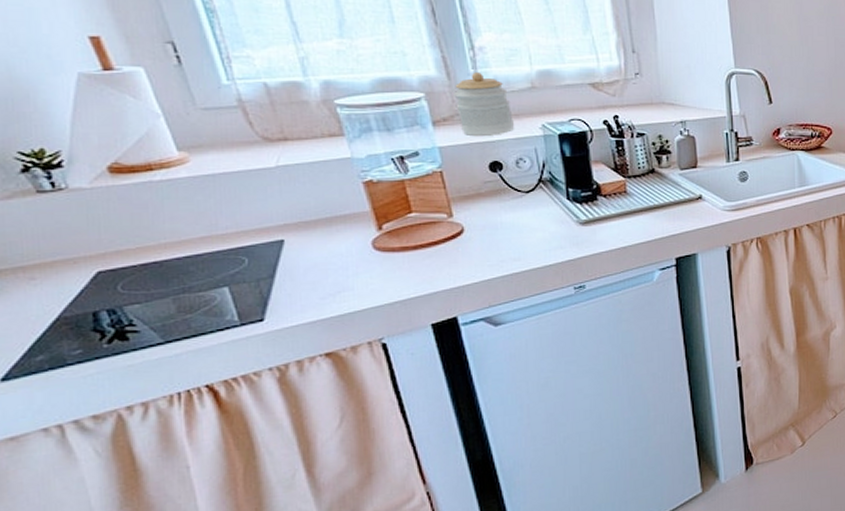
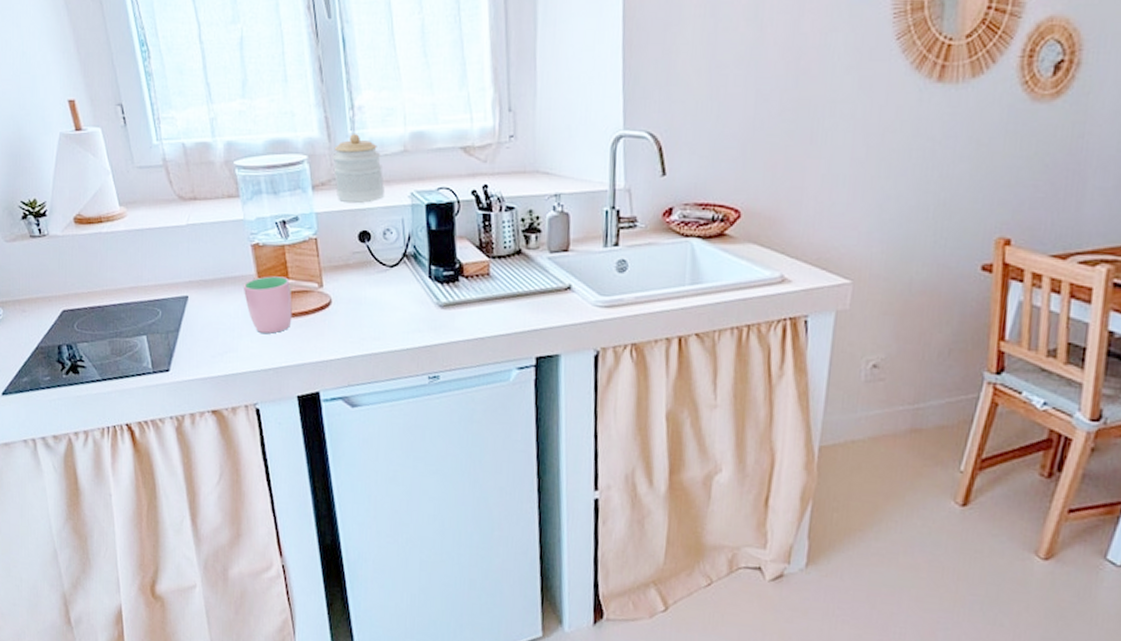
cup: none [355,211,419,268] -> present [243,276,292,334]

